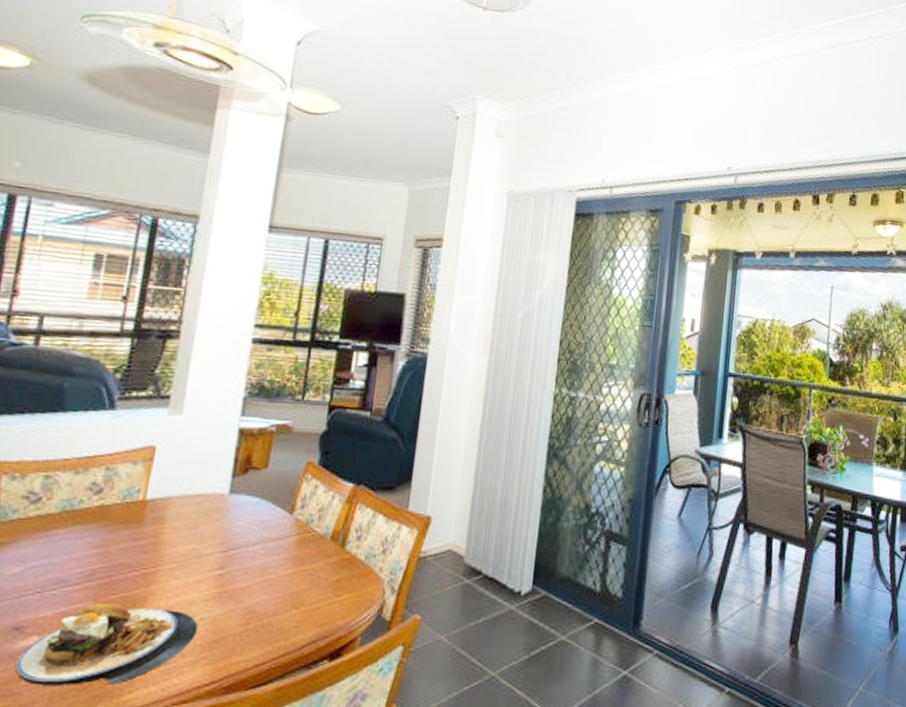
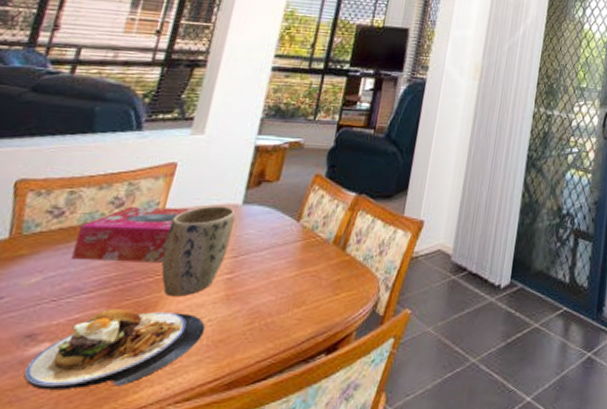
tissue box: none [53,493,177,556] -> present [72,206,194,264]
plant pot: none [147,494,222,593] -> present [161,206,236,297]

